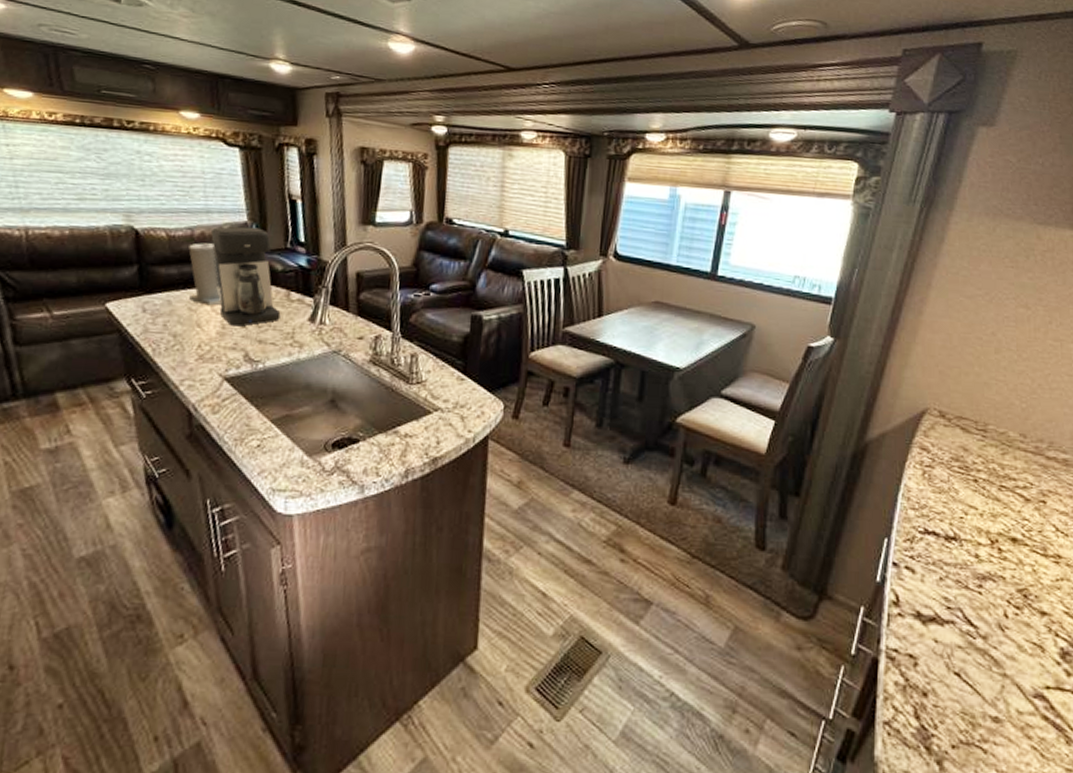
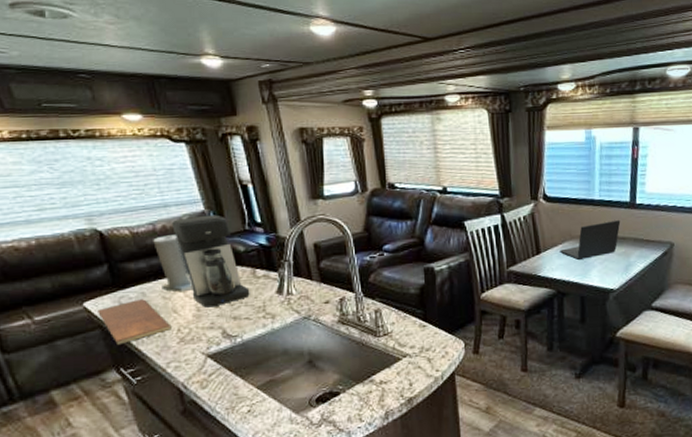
chopping board: none [118,307,193,354] -> present [98,299,172,346]
laptop: none [624,290,697,330] -> present [560,220,621,260]

